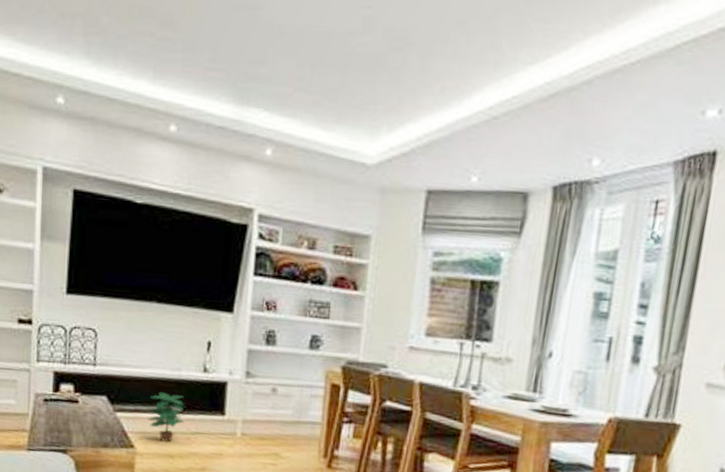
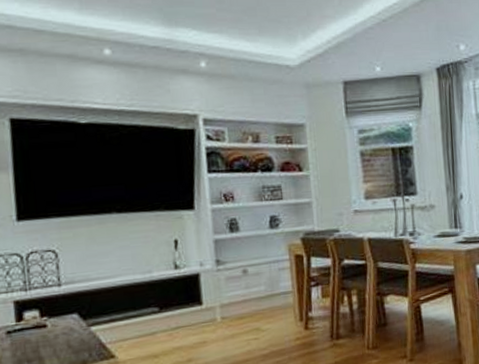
potted plant: present [148,392,185,442] -> none [124,295,163,344]

